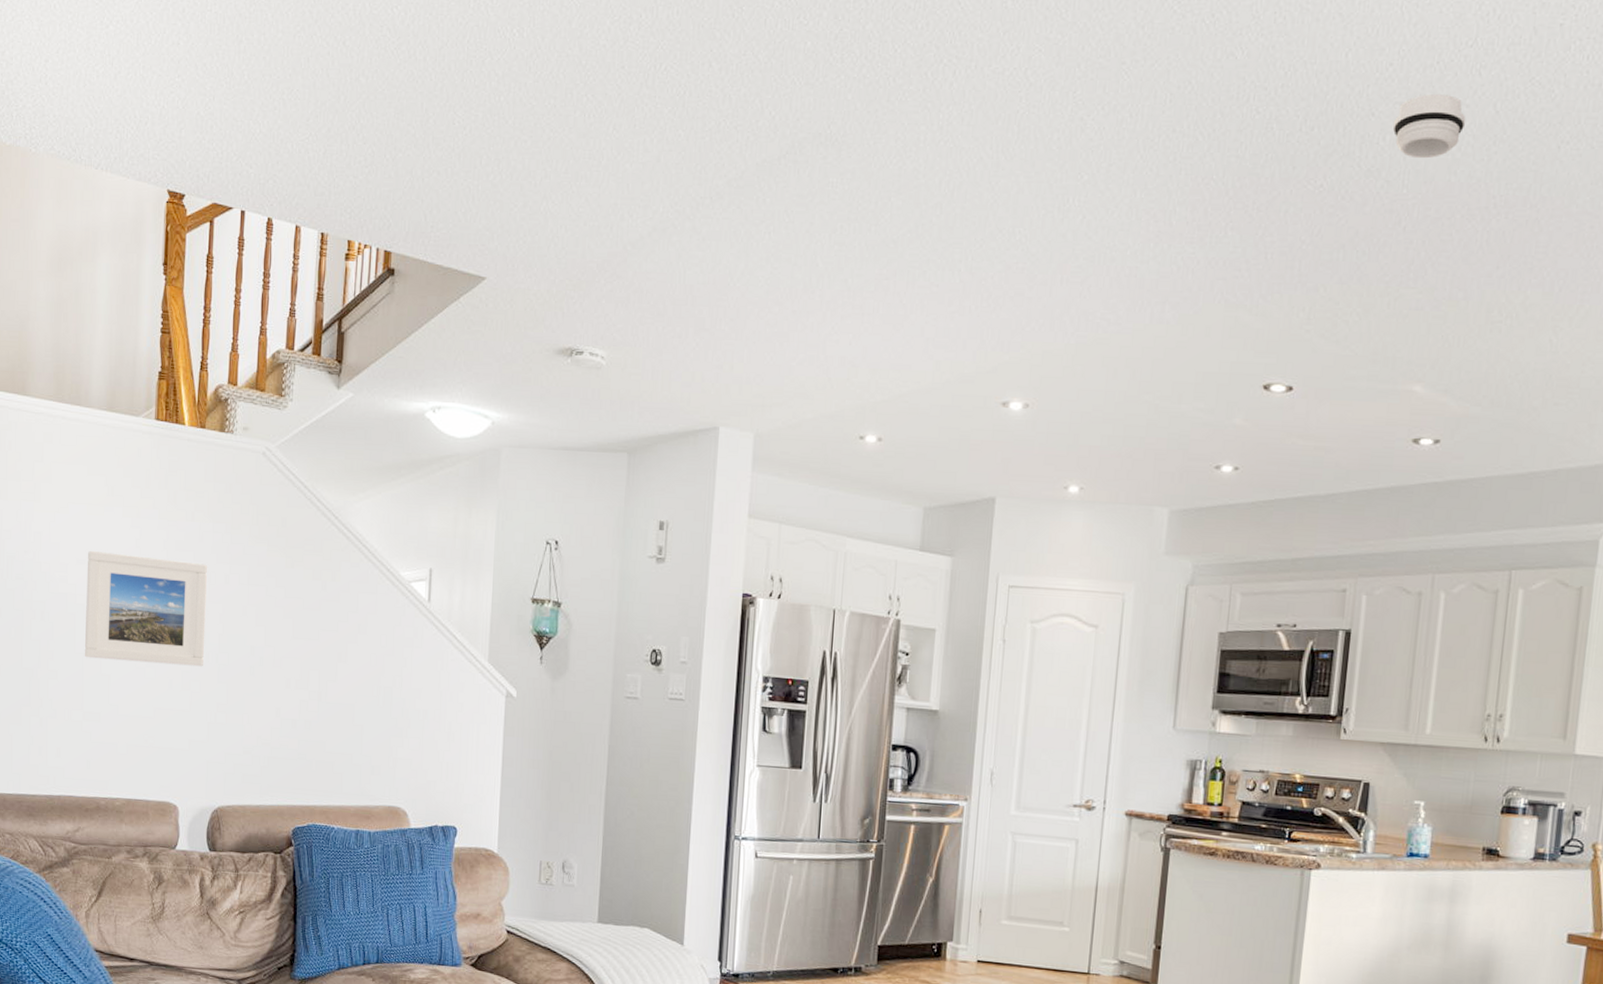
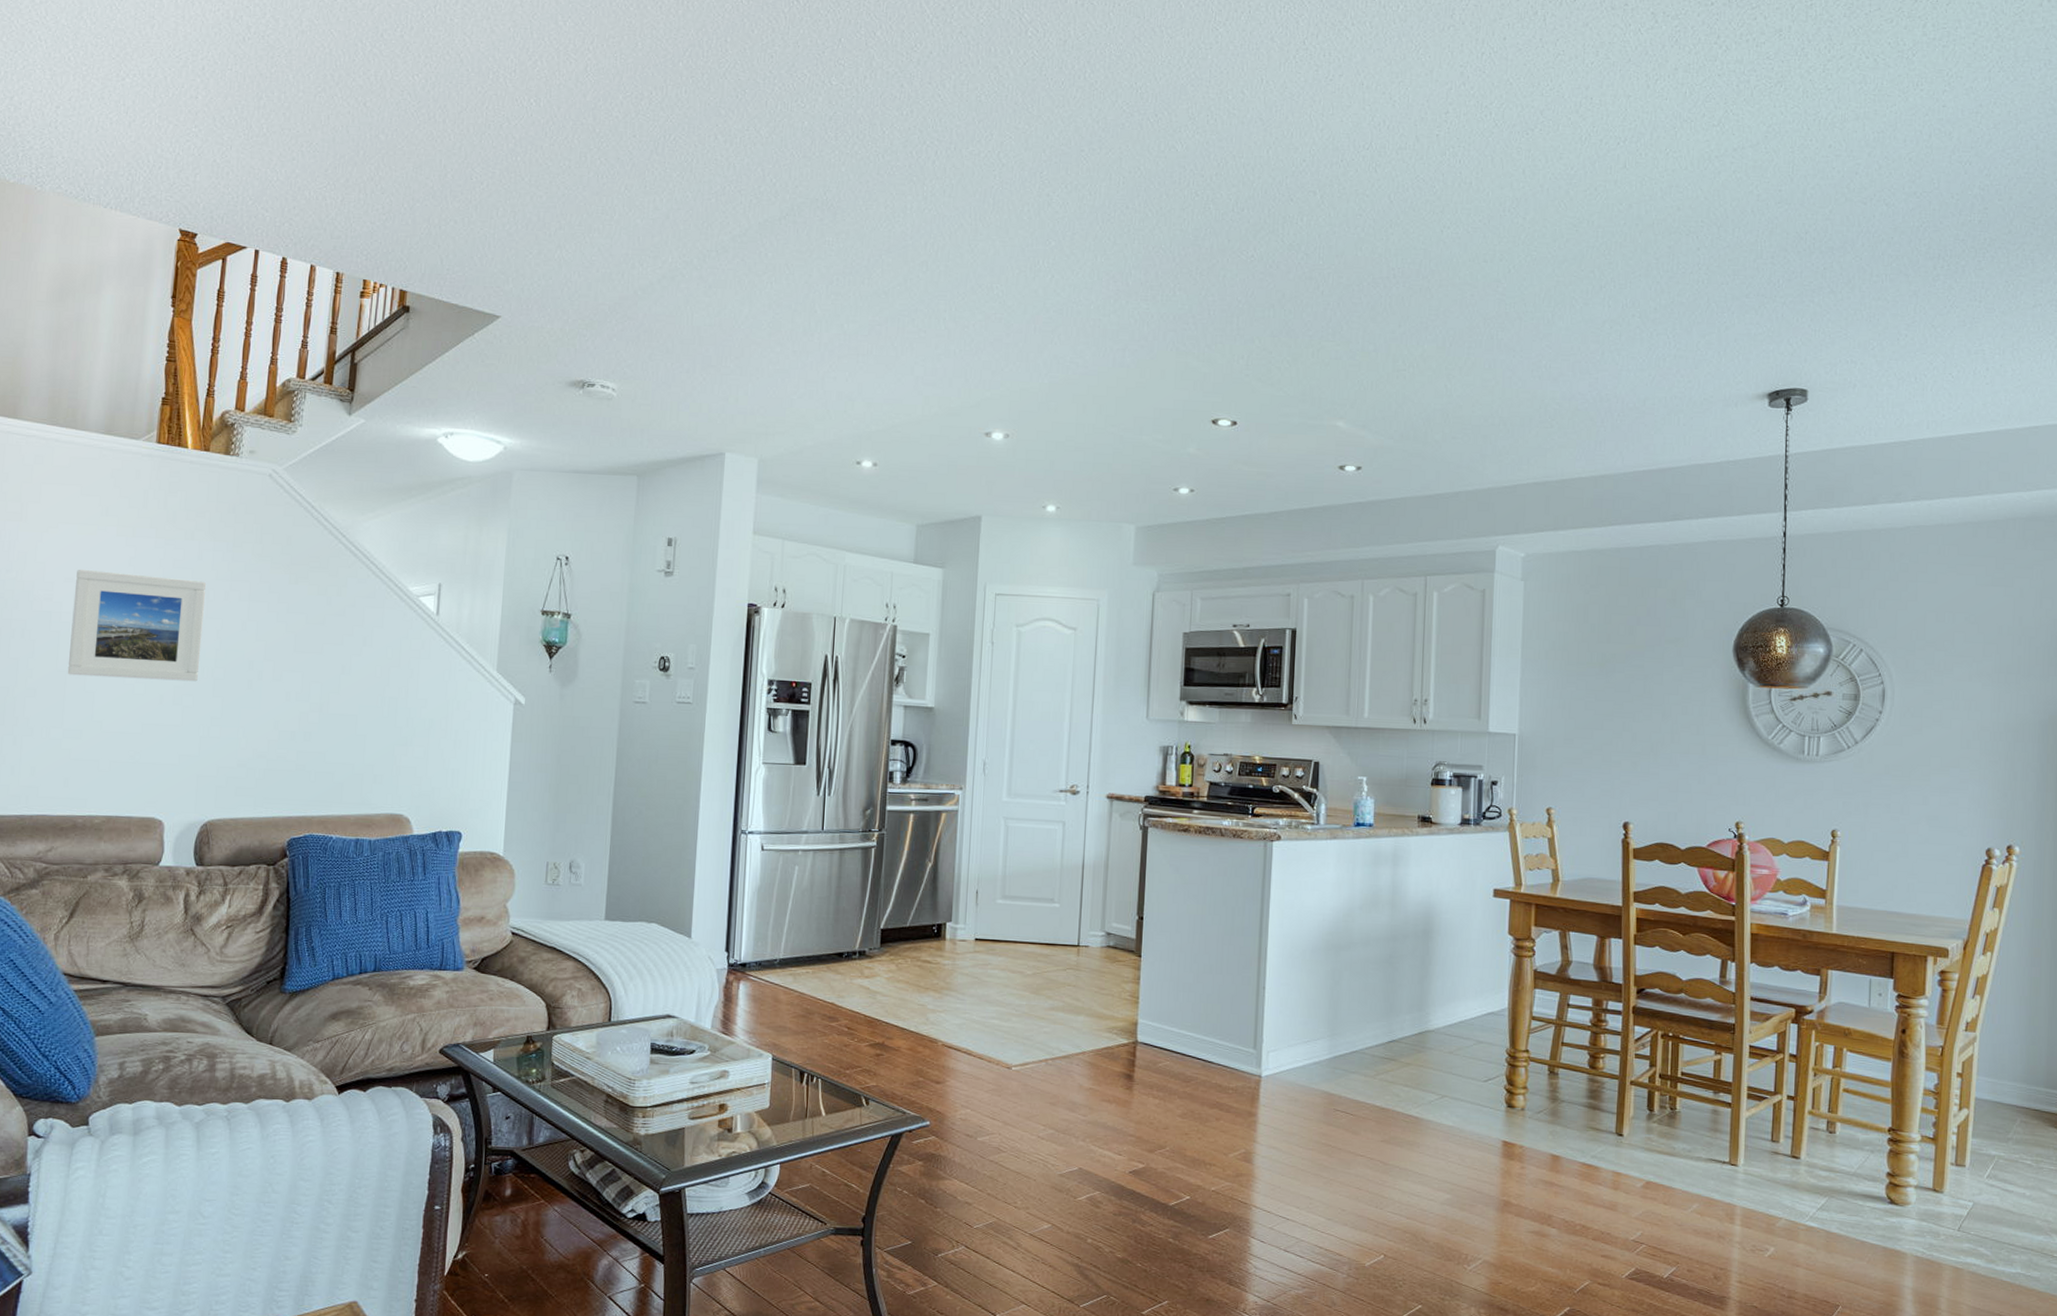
smoke detector: present [1392,93,1466,159] -> none [1308,185,1367,237]

